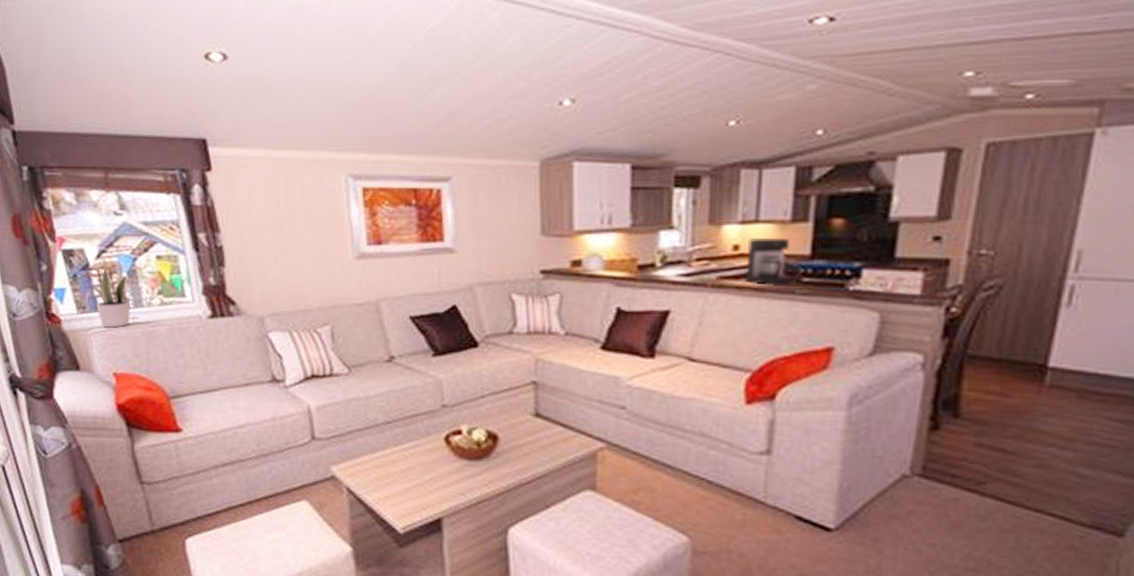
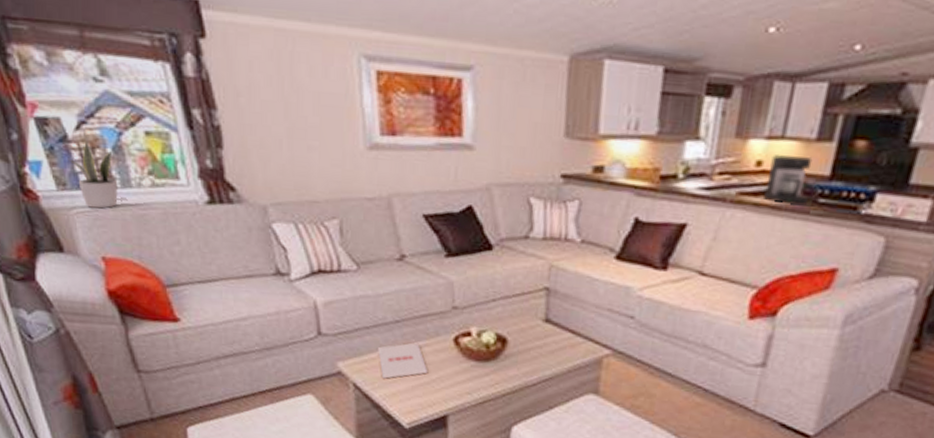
magazine: none [370,443,421,482] -> present [378,342,428,379]

